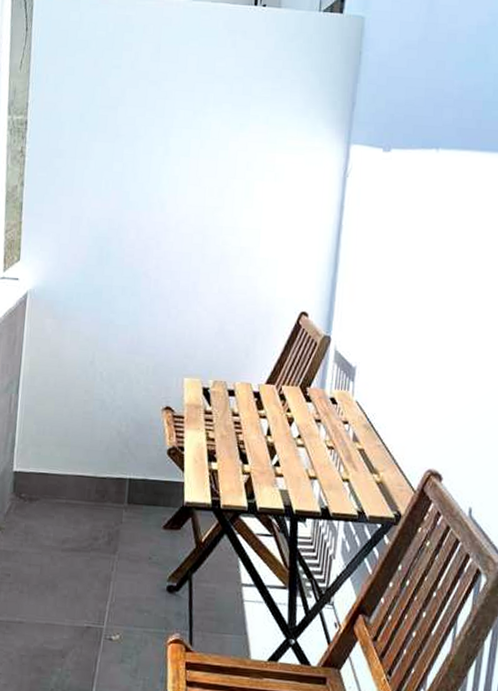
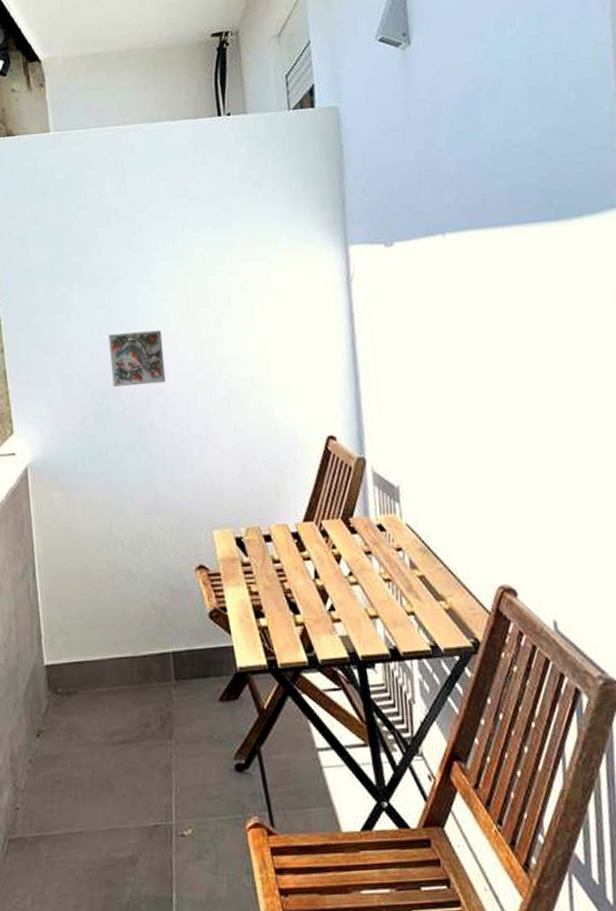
decorative tile: none [117,186,169,239] -> present [109,330,166,387]

